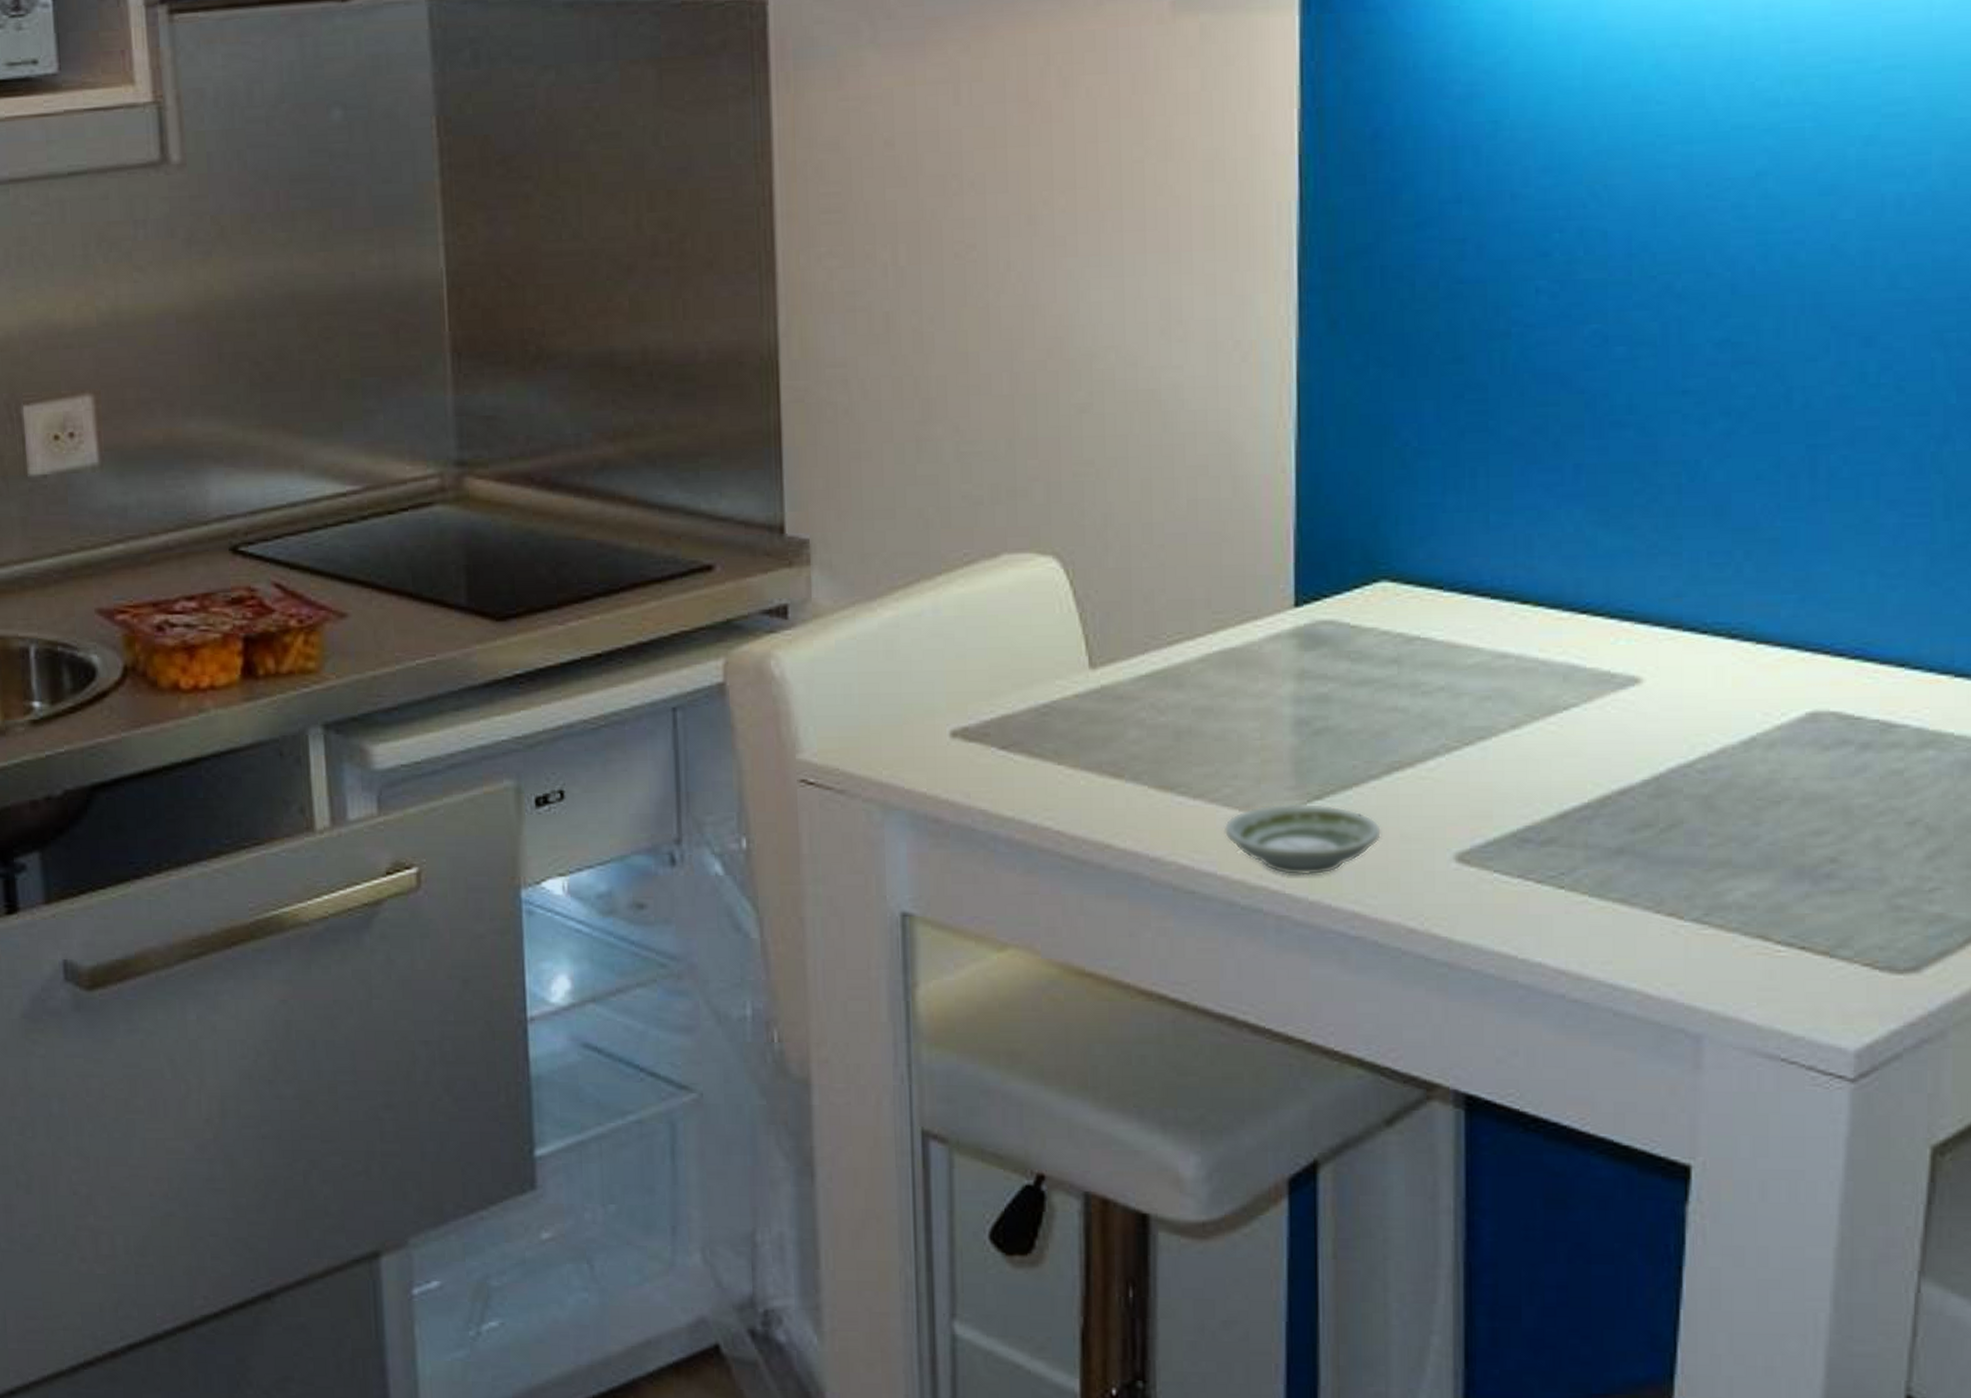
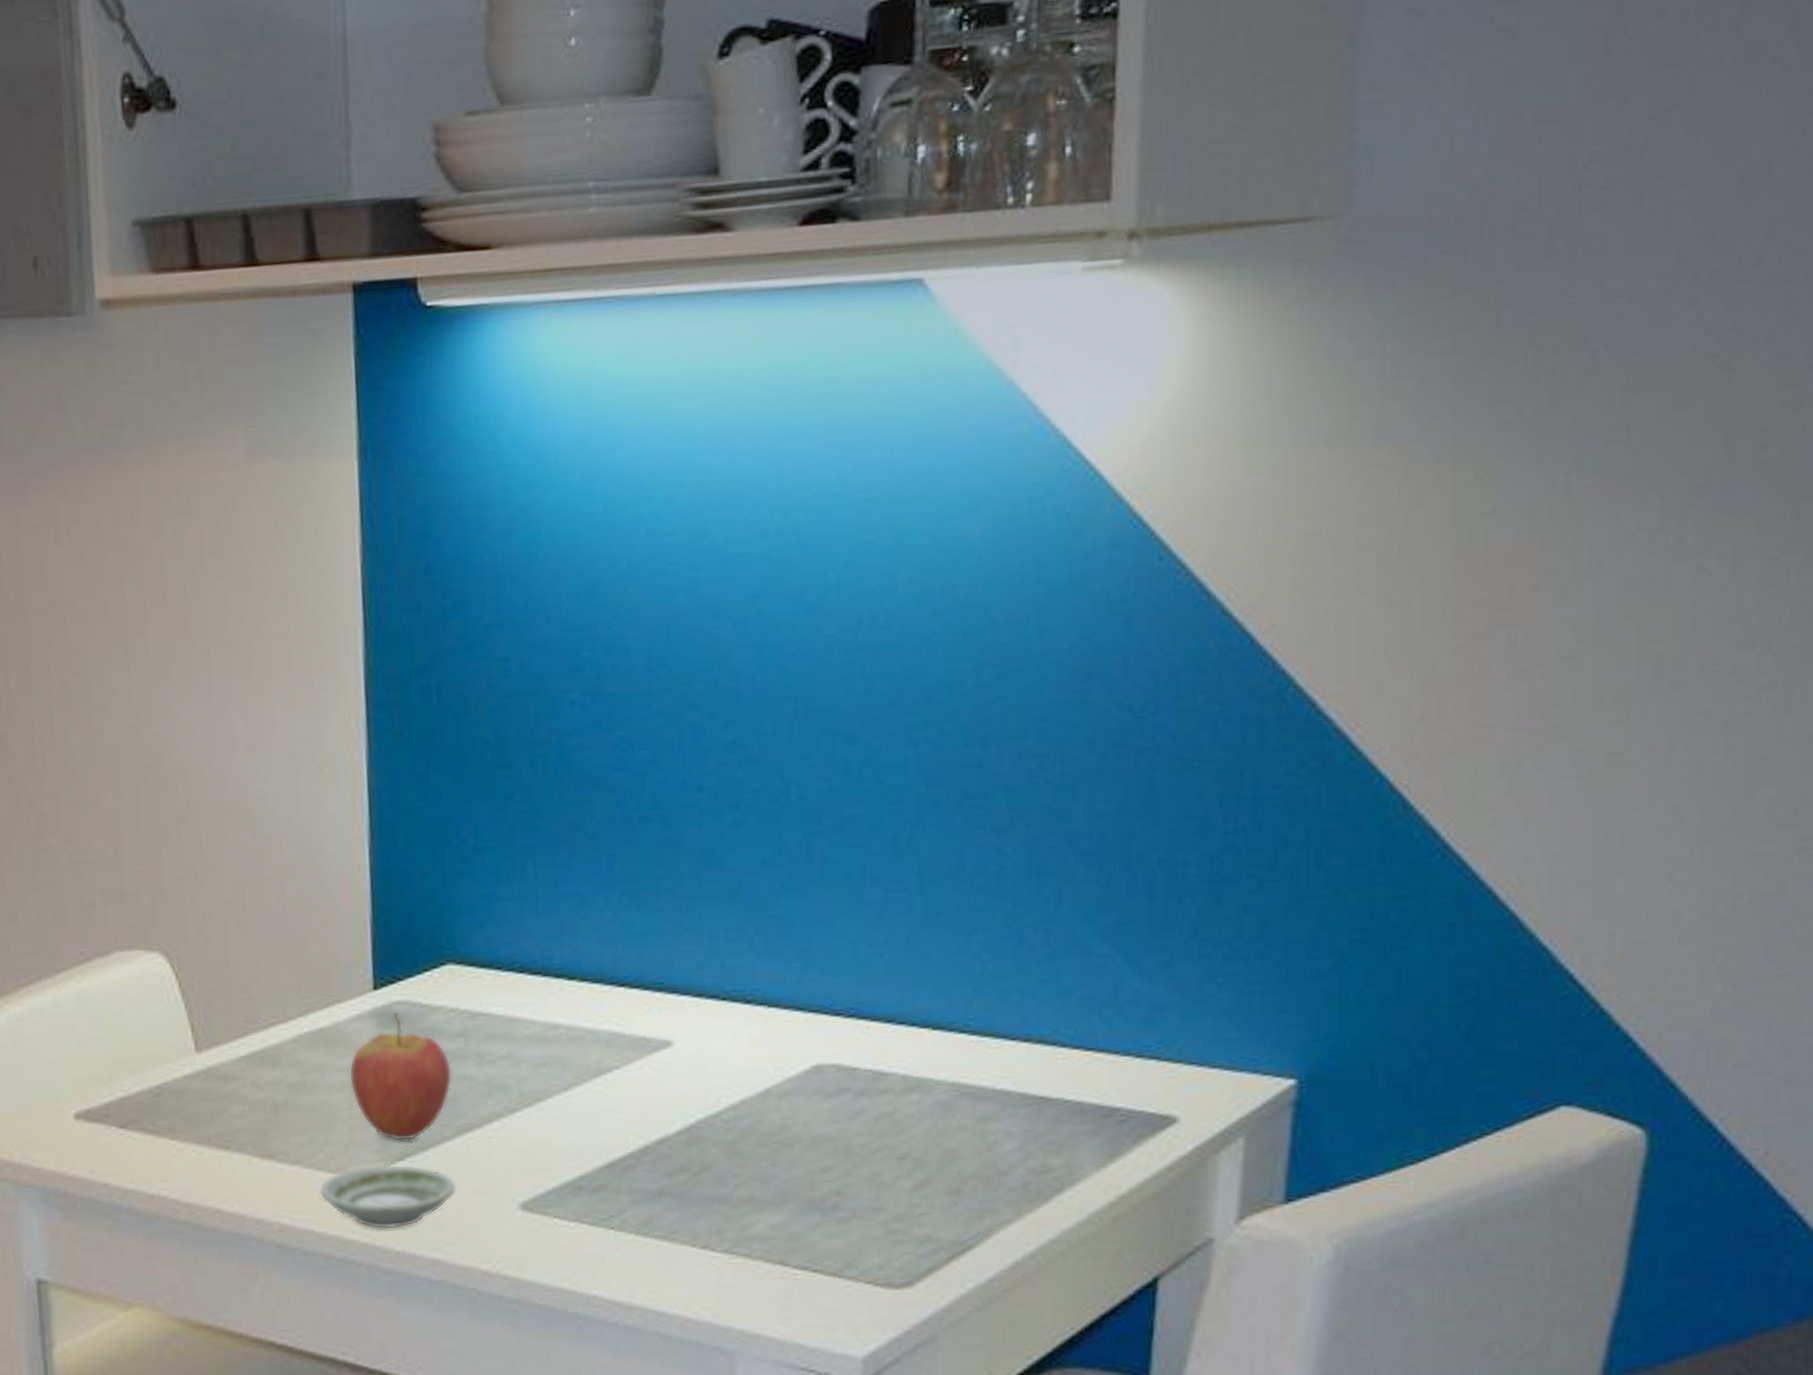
fruit: none [1262,633,1382,778] -> present [348,1012,453,1142]

